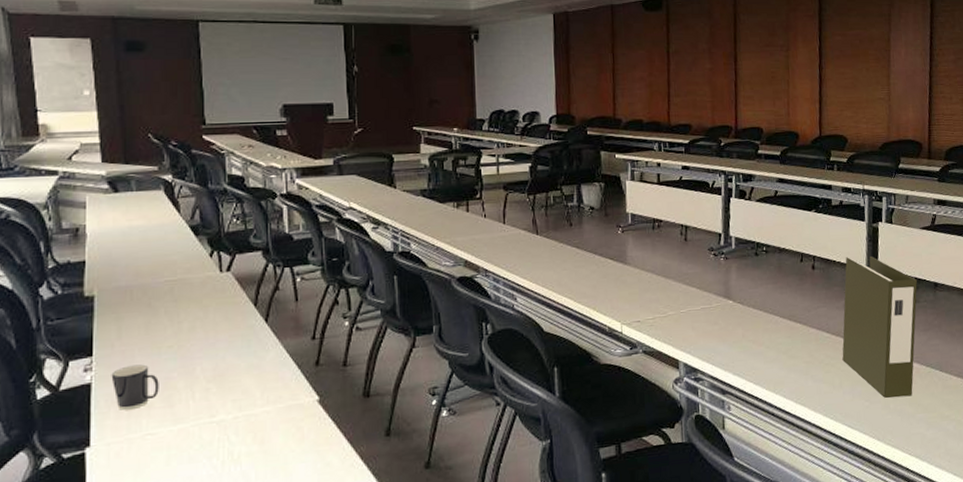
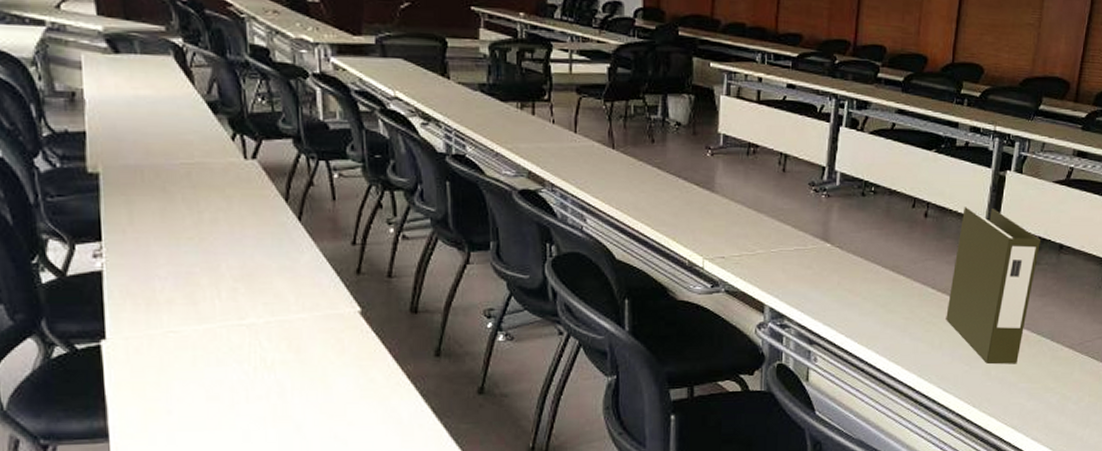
mug: present [111,364,159,410] -> none [124,255,180,303]

